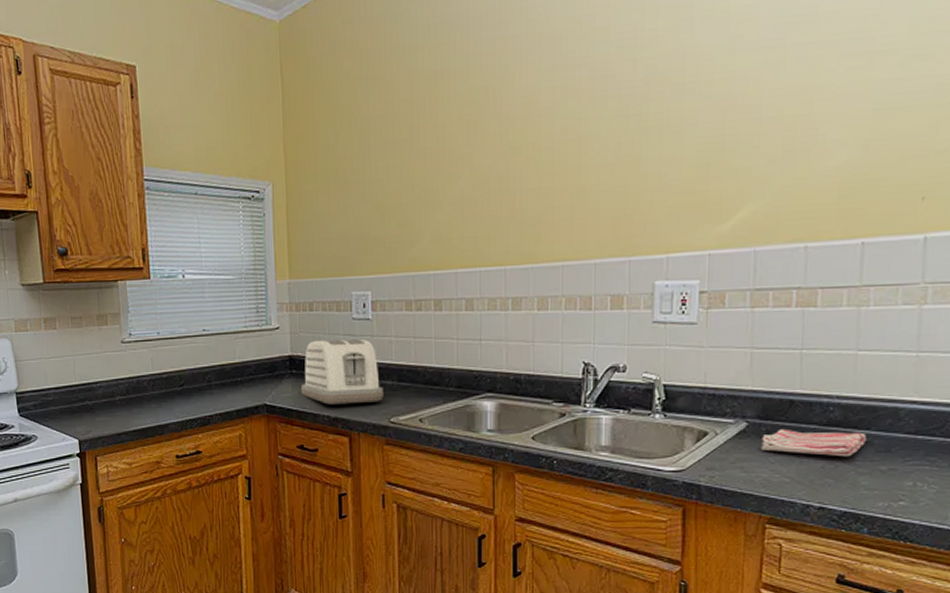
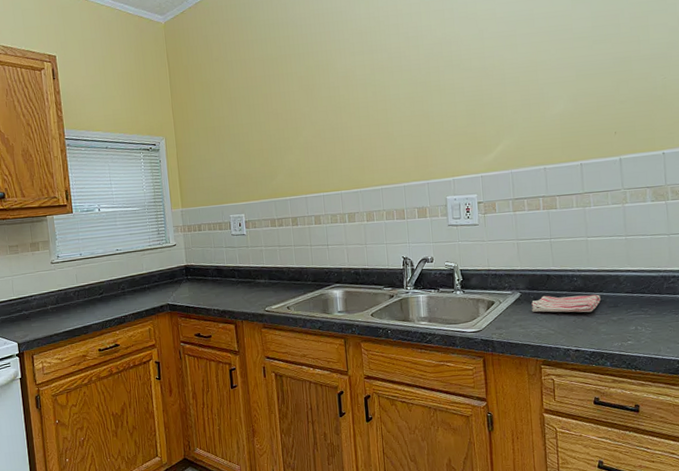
toaster: present [300,339,384,405] -> none [195,250,259,301]

